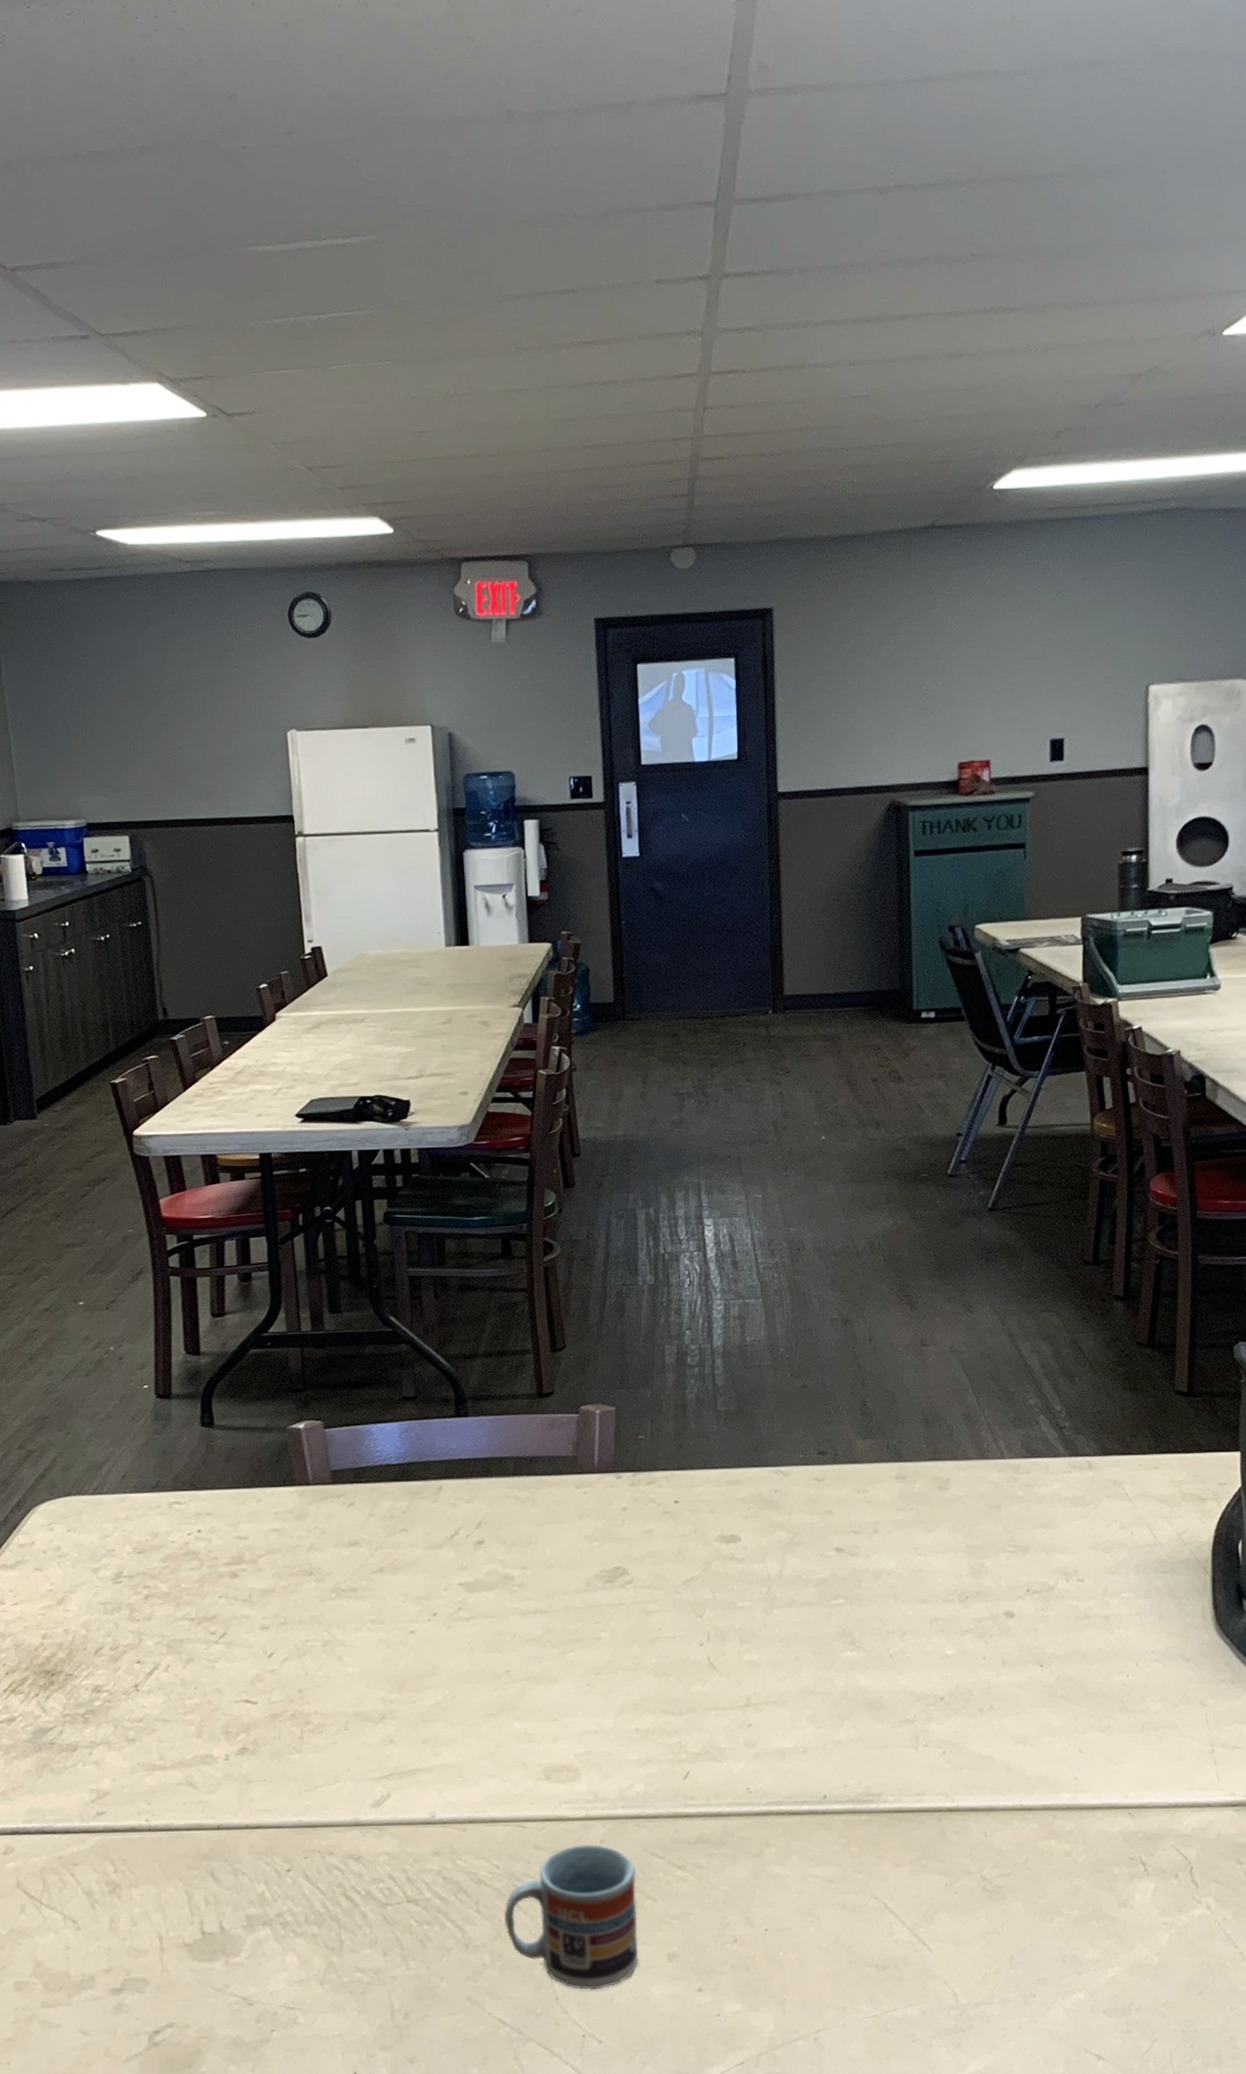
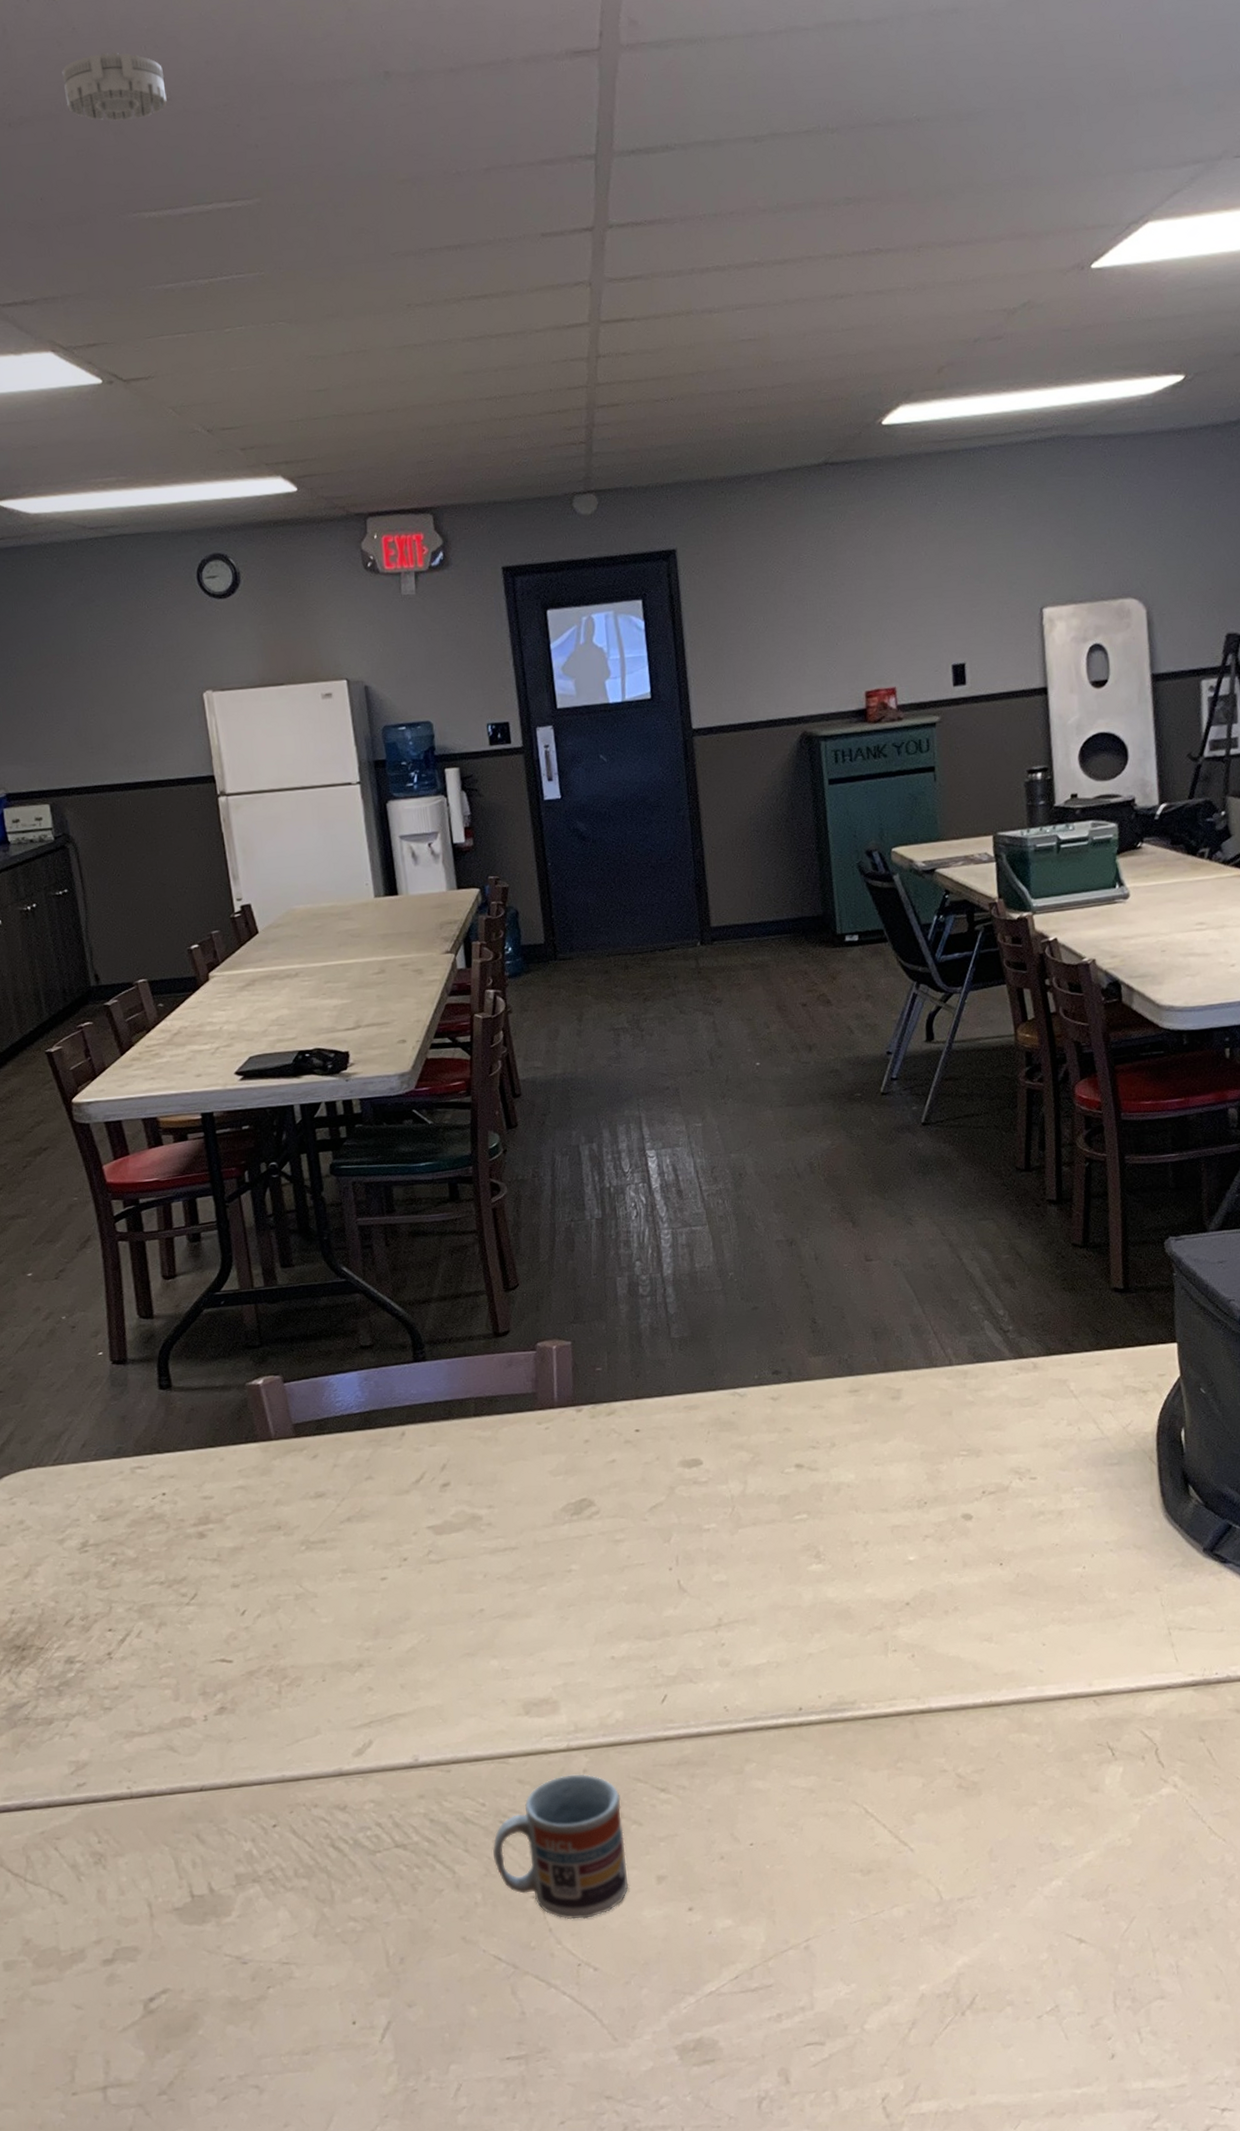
smoke detector: none [185,83,288,154] -> present [62,52,167,122]

